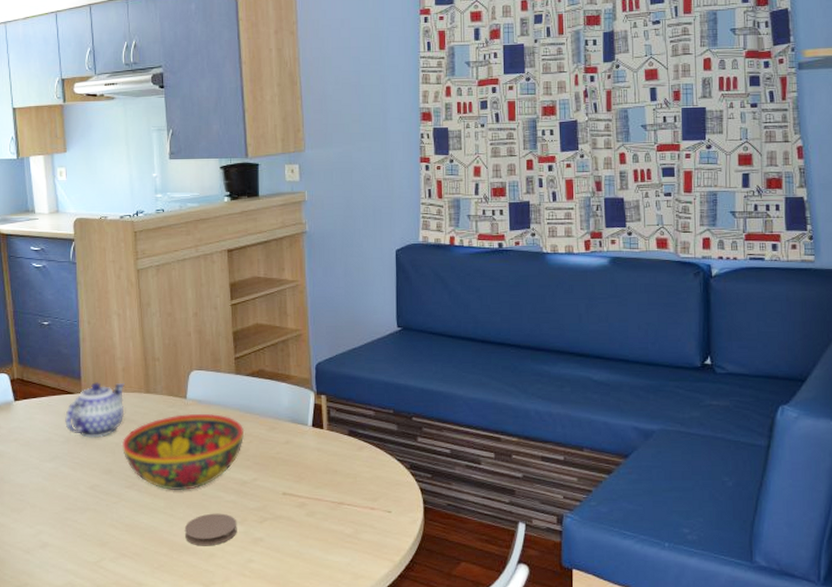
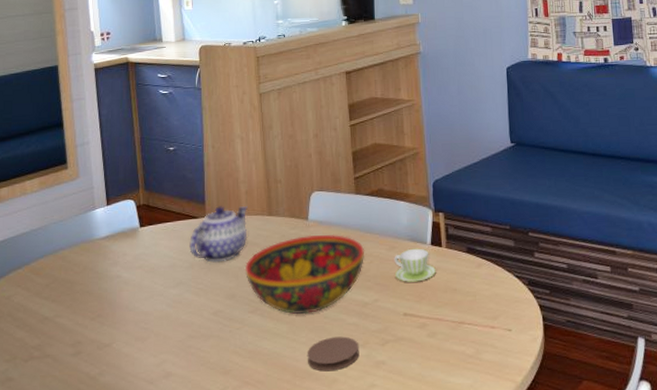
cup: none [274,429,316,463] -> present [394,248,436,282]

